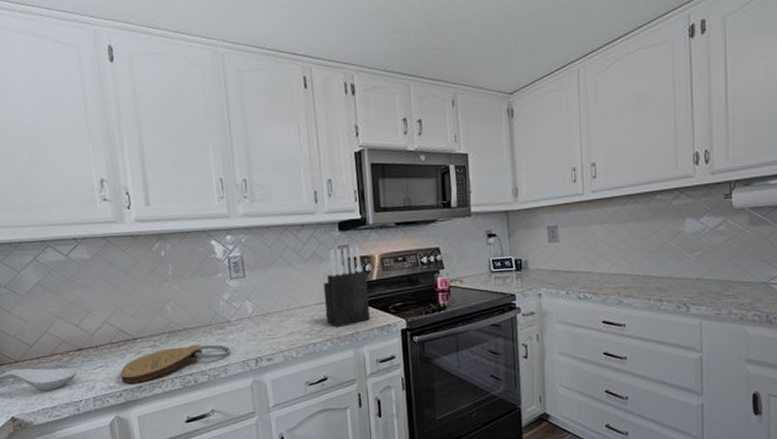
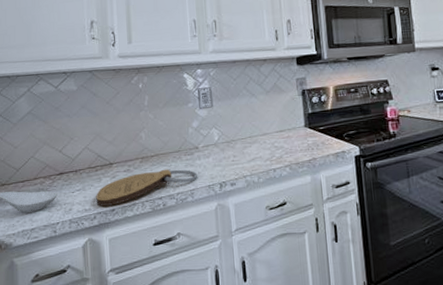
knife block: present [323,247,370,328] -> none [282,79,326,155]

